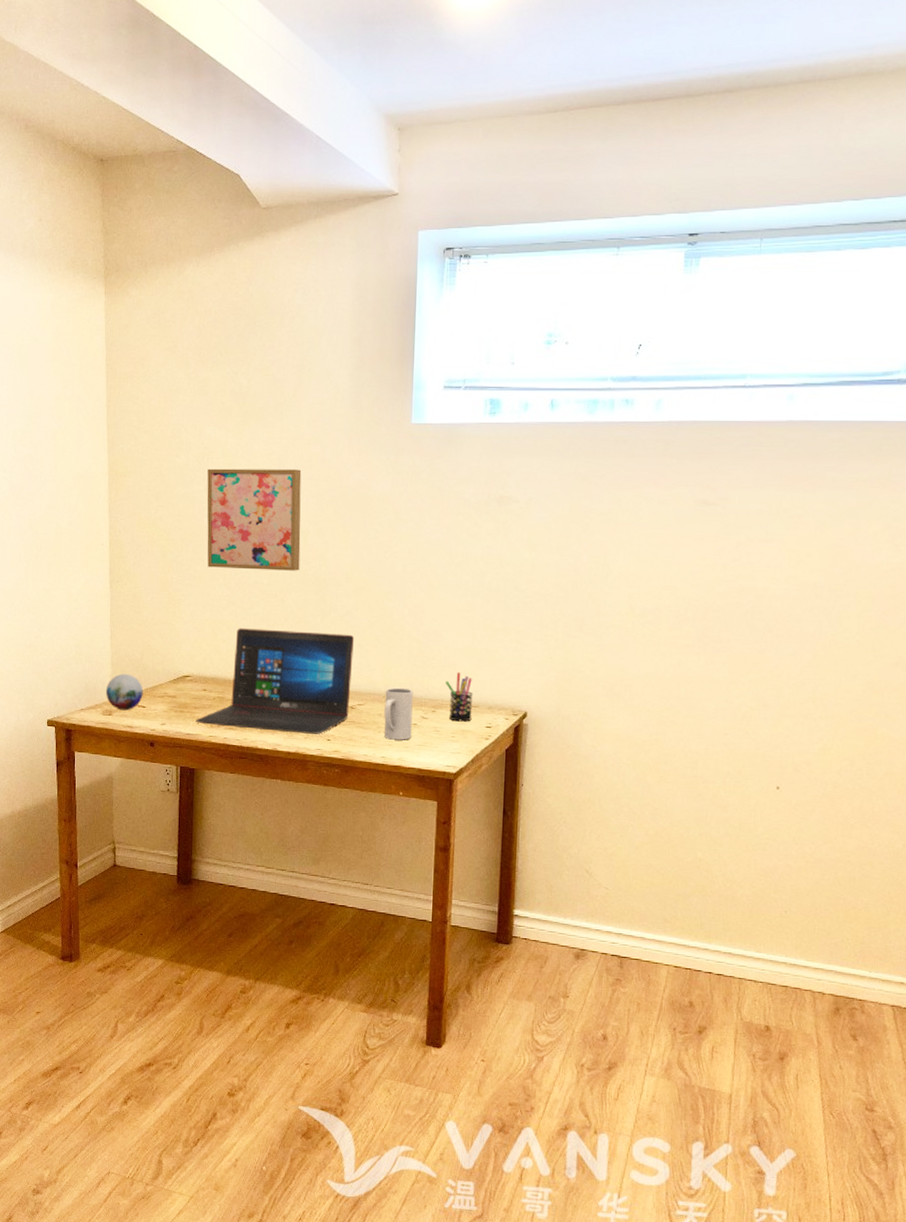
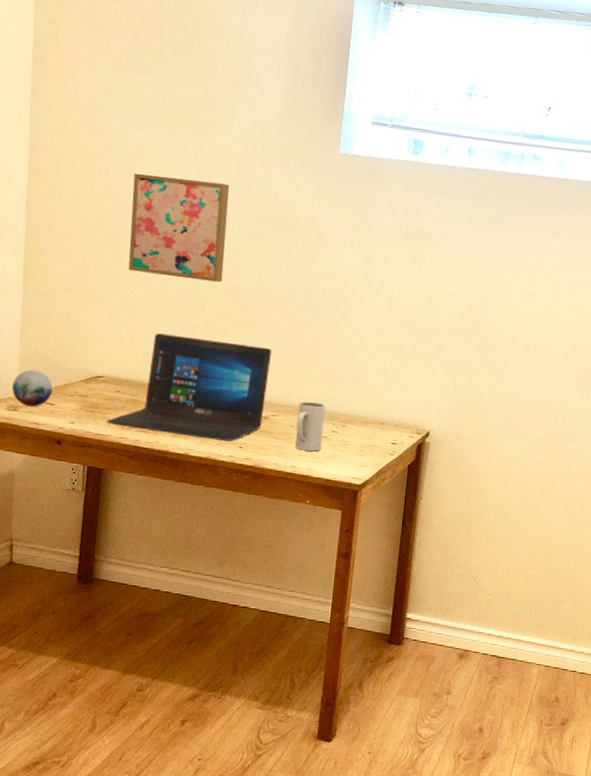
pen holder: present [445,672,473,722] -> none [356,391,382,437]

